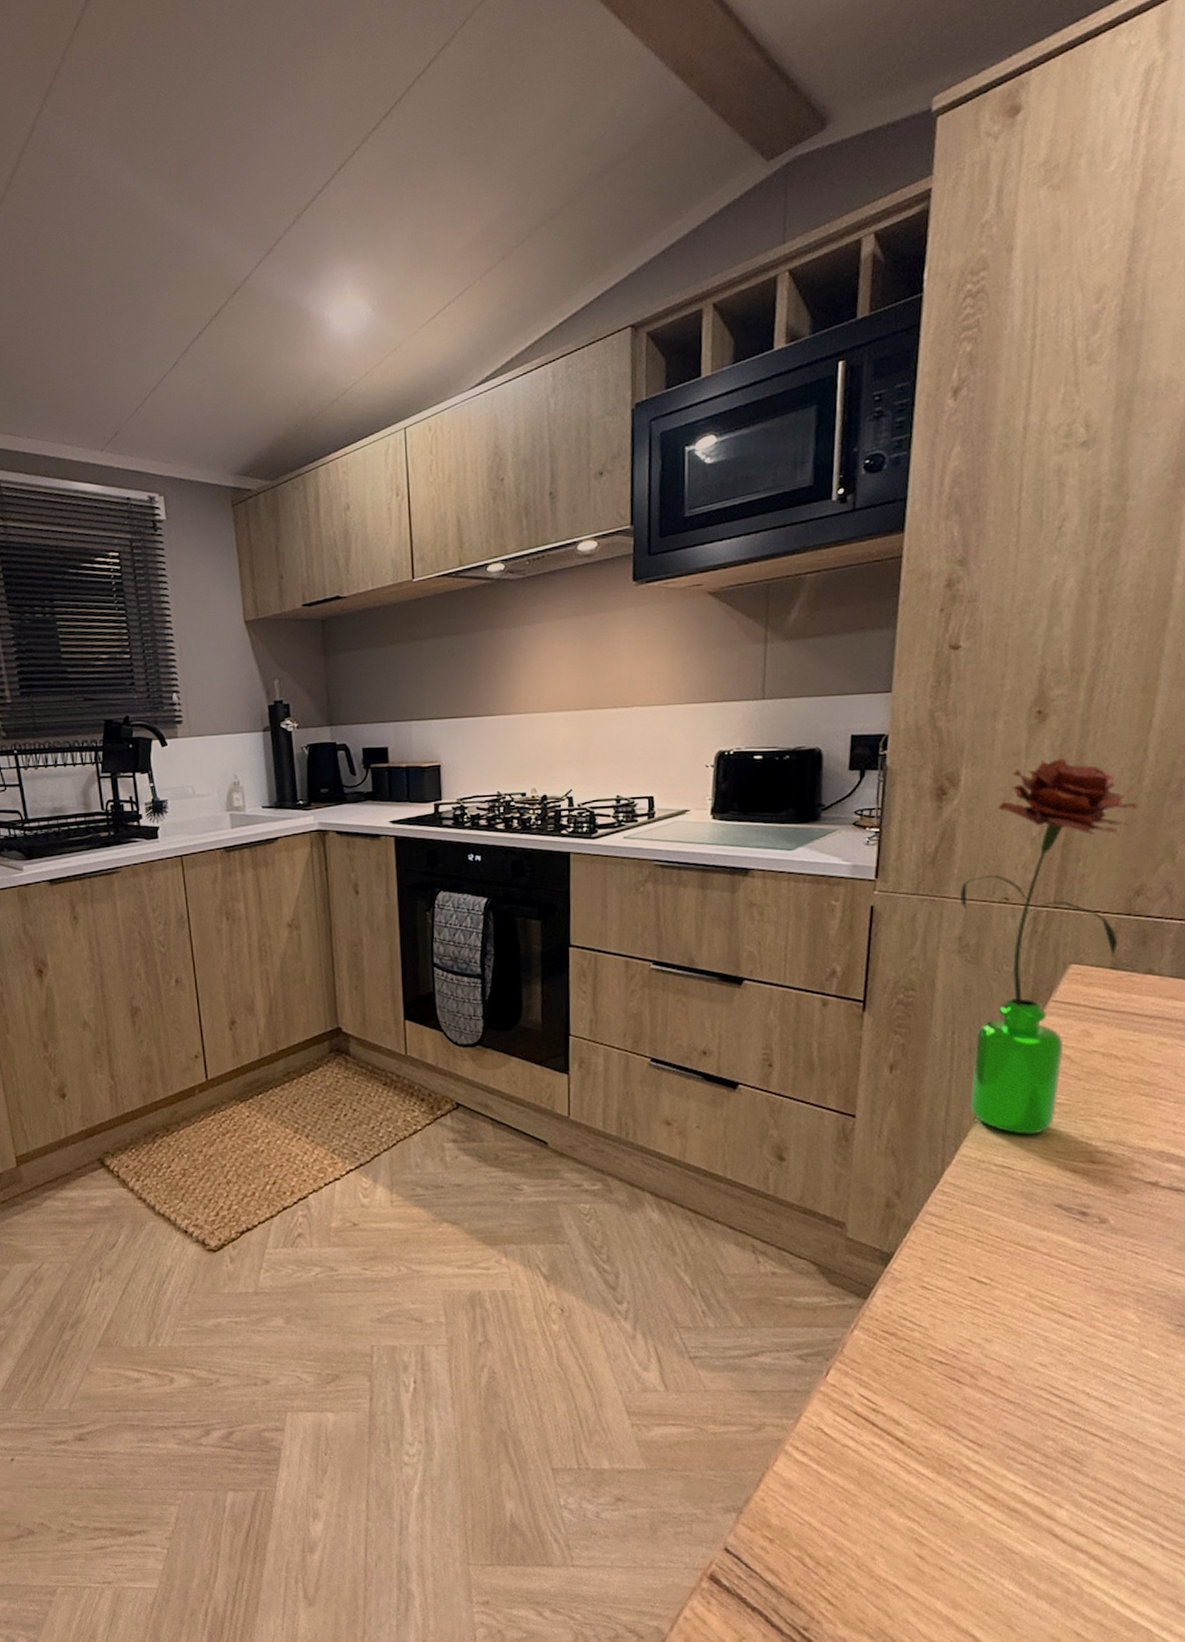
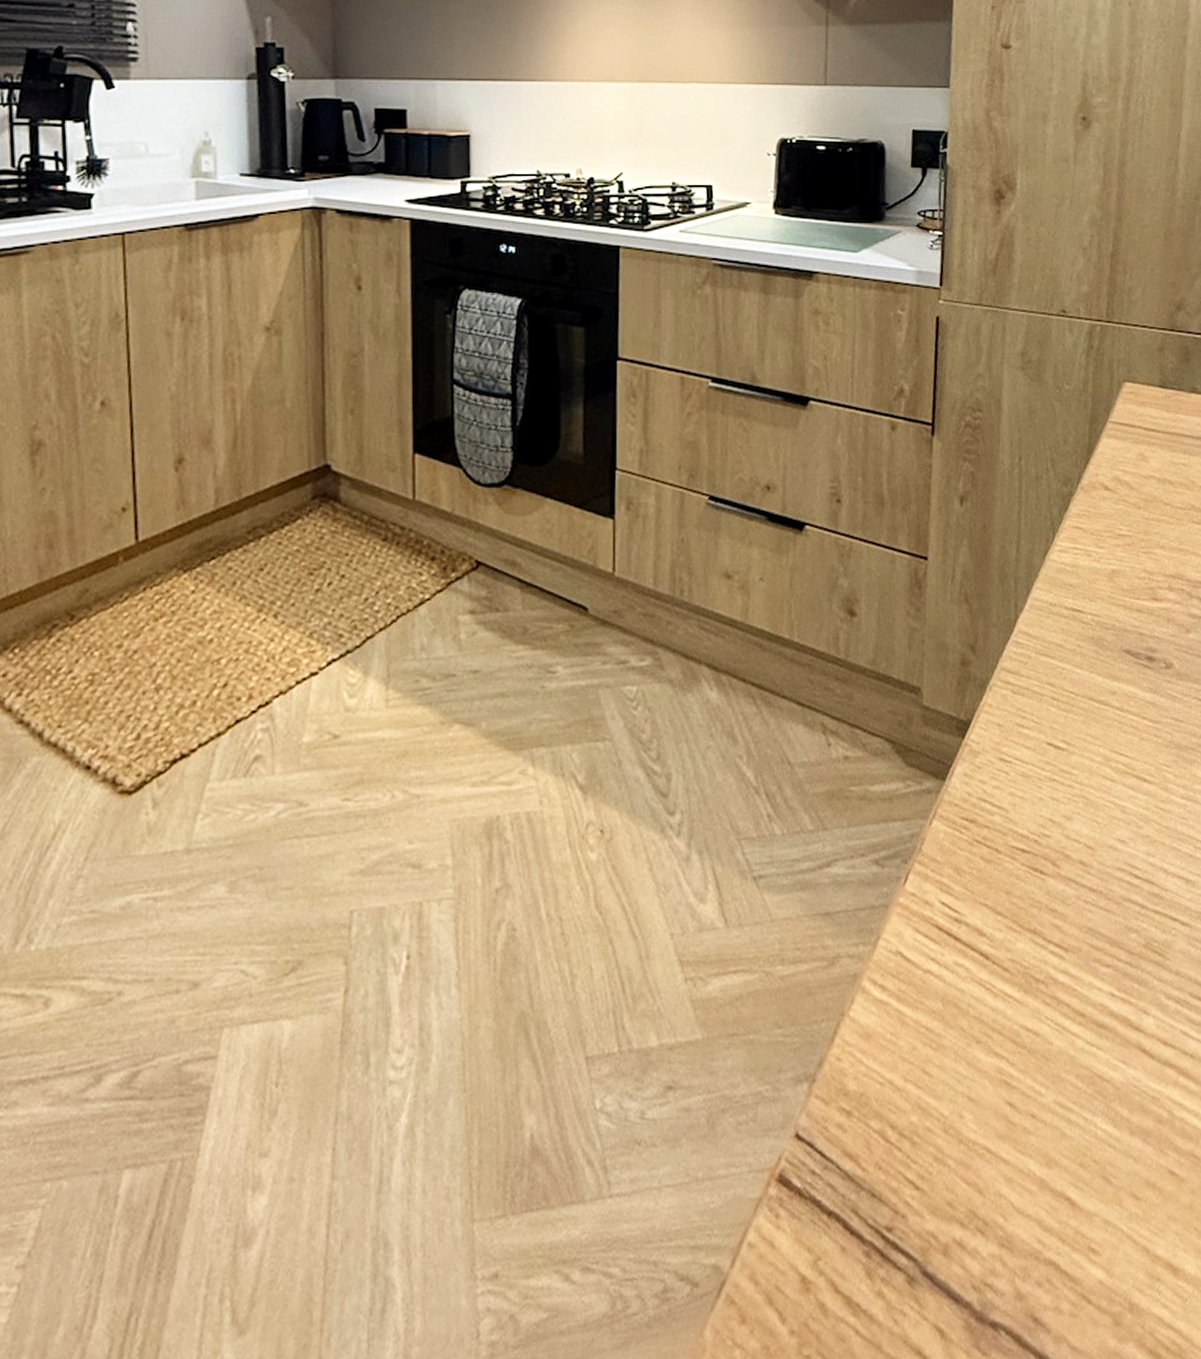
flower: present [960,759,1138,1134] -> none [1021,167,1174,572]

